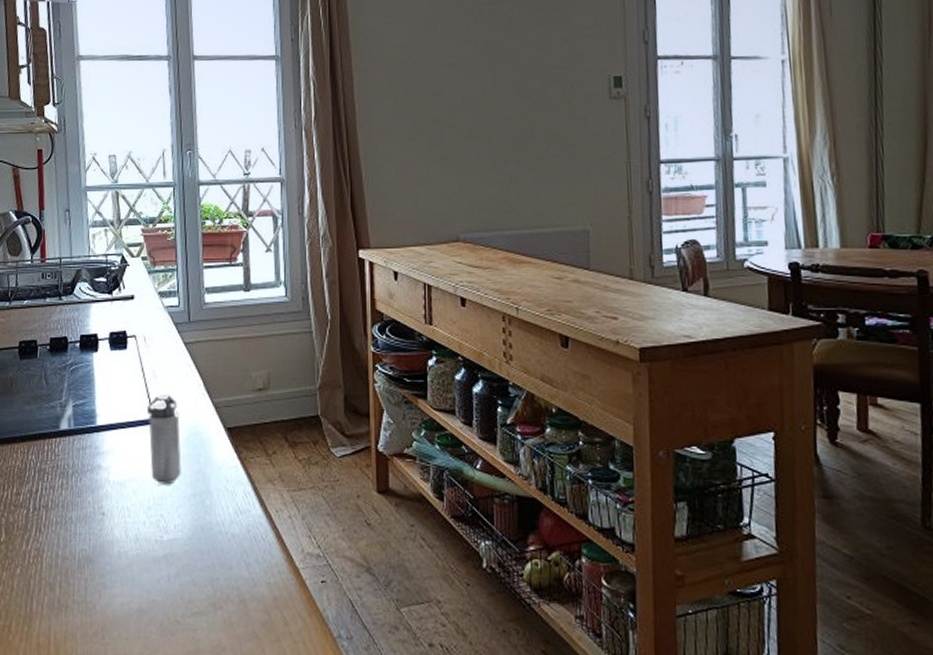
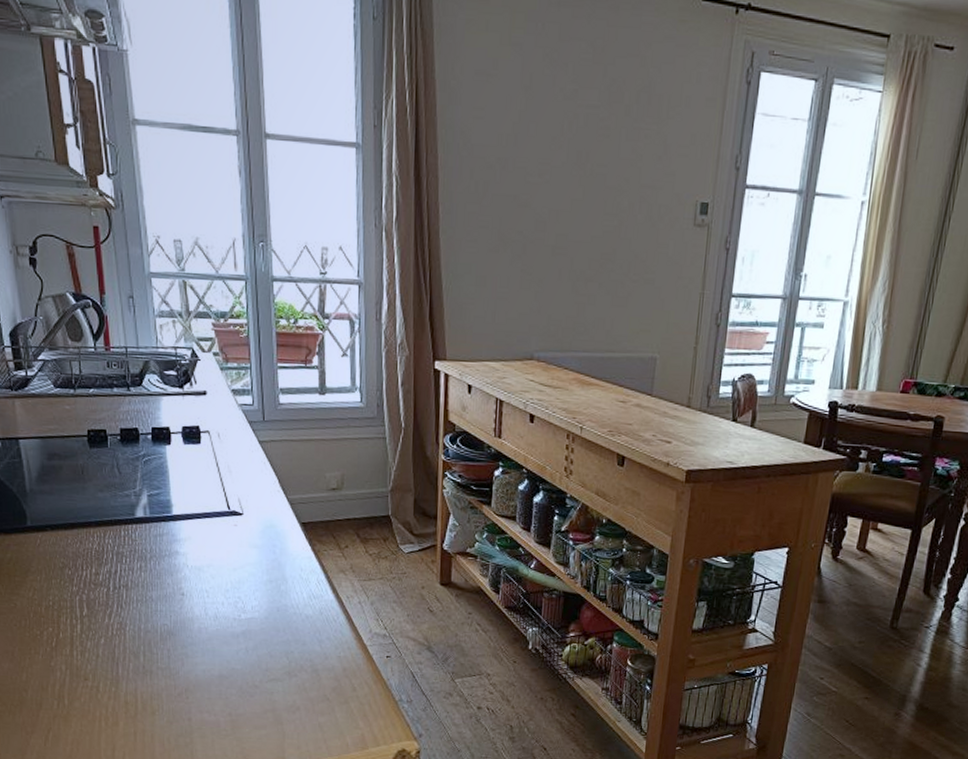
shaker: present [147,393,181,485] -> none [223,488,257,571]

